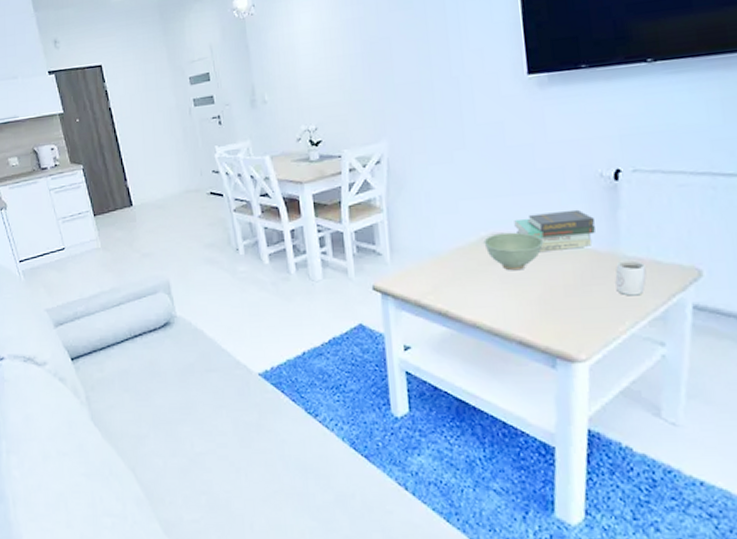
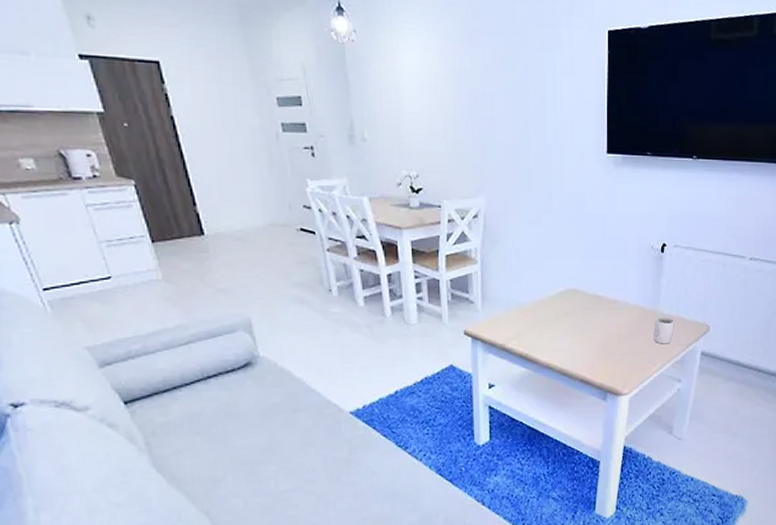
bowl: present [483,232,544,271] -> none [561,289,607,322]
books: present [514,209,595,253] -> none [586,273,644,308]

